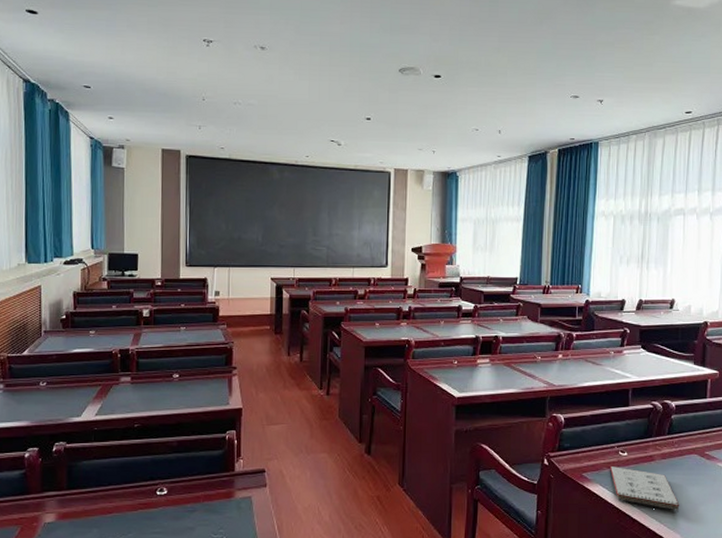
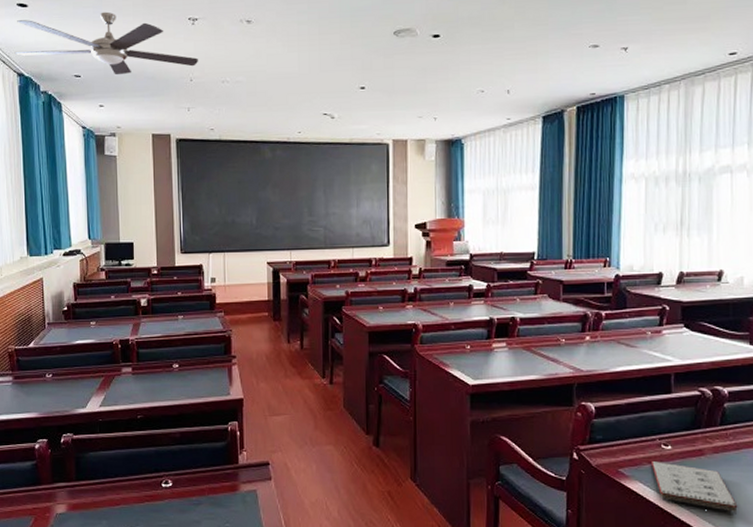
electric fan: none [21,26,211,89] -> present [14,11,198,75]

